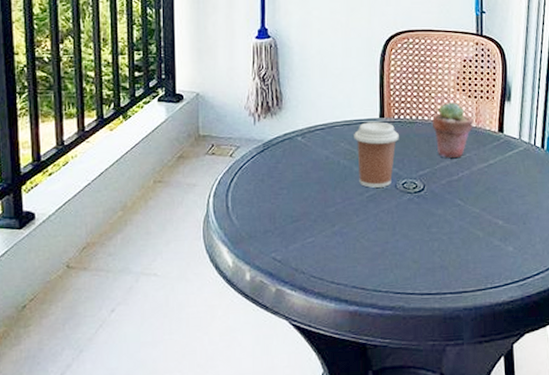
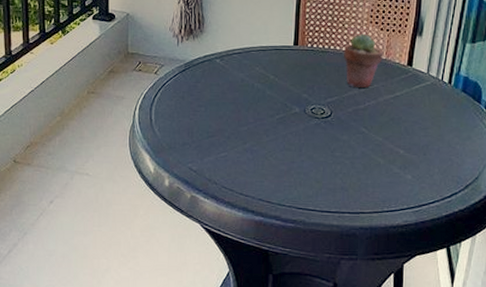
coffee cup: present [354,122,399,188] -> none [268,49,311,111]

